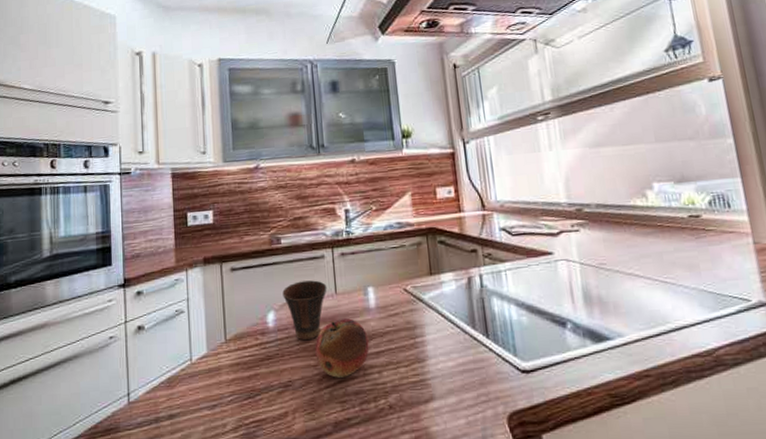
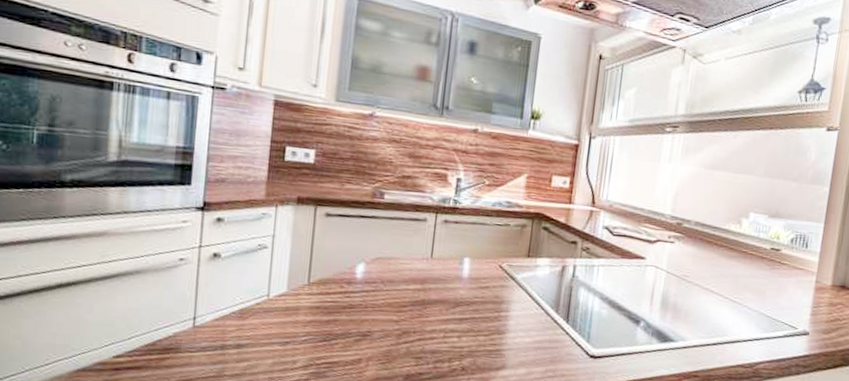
cup: present [282,280,327,341] -> none [376,239,424,297]
fruit: present [315,318,370,378] -> none [399,282,455,337]

